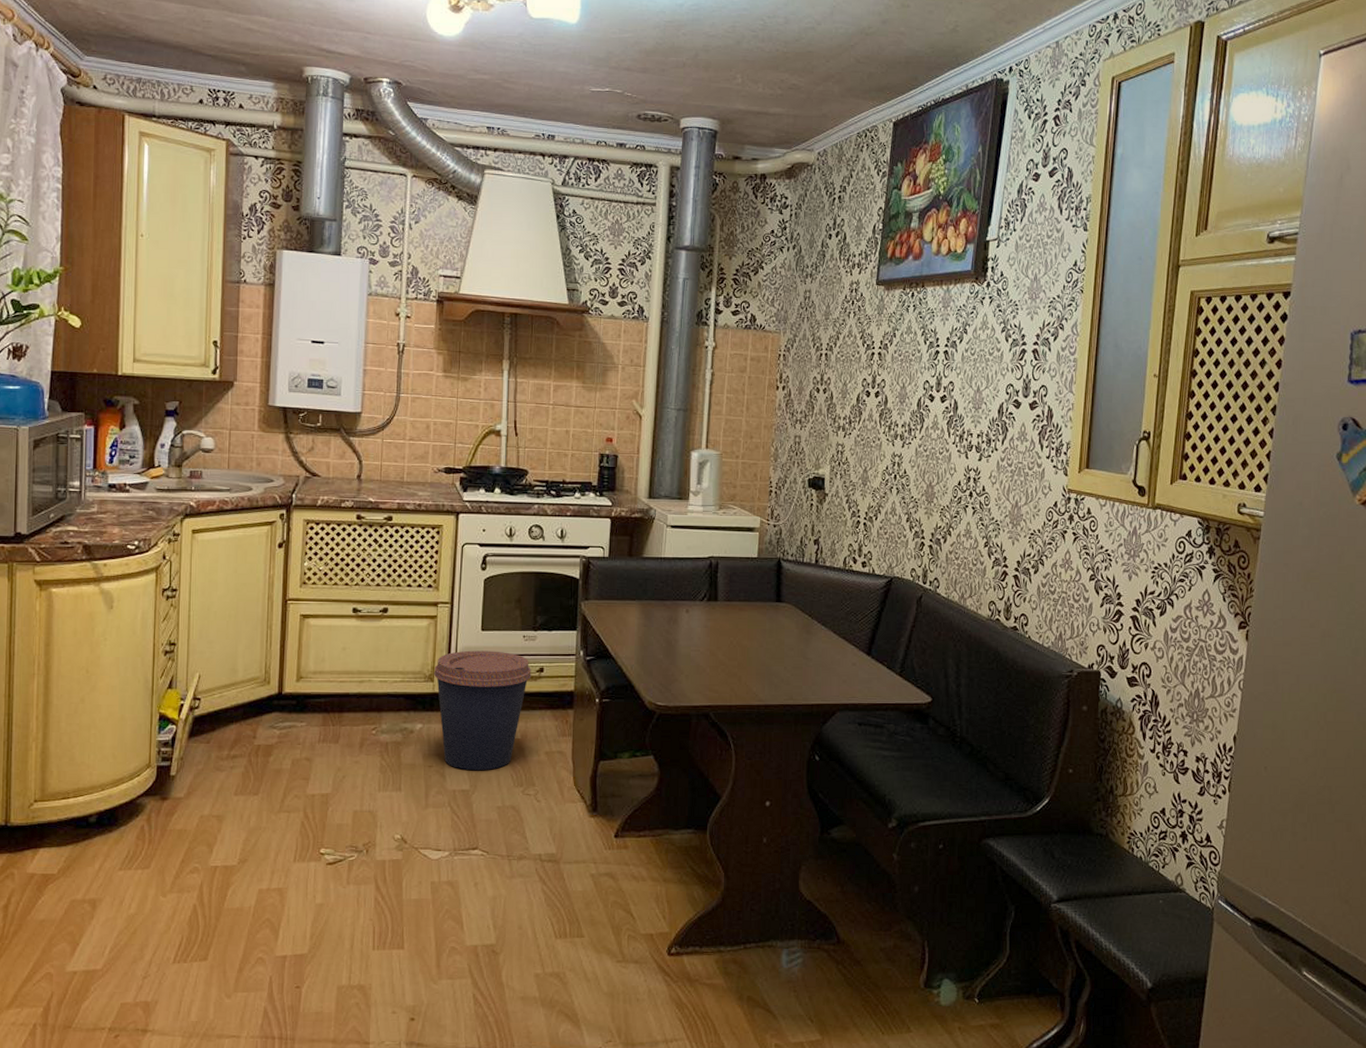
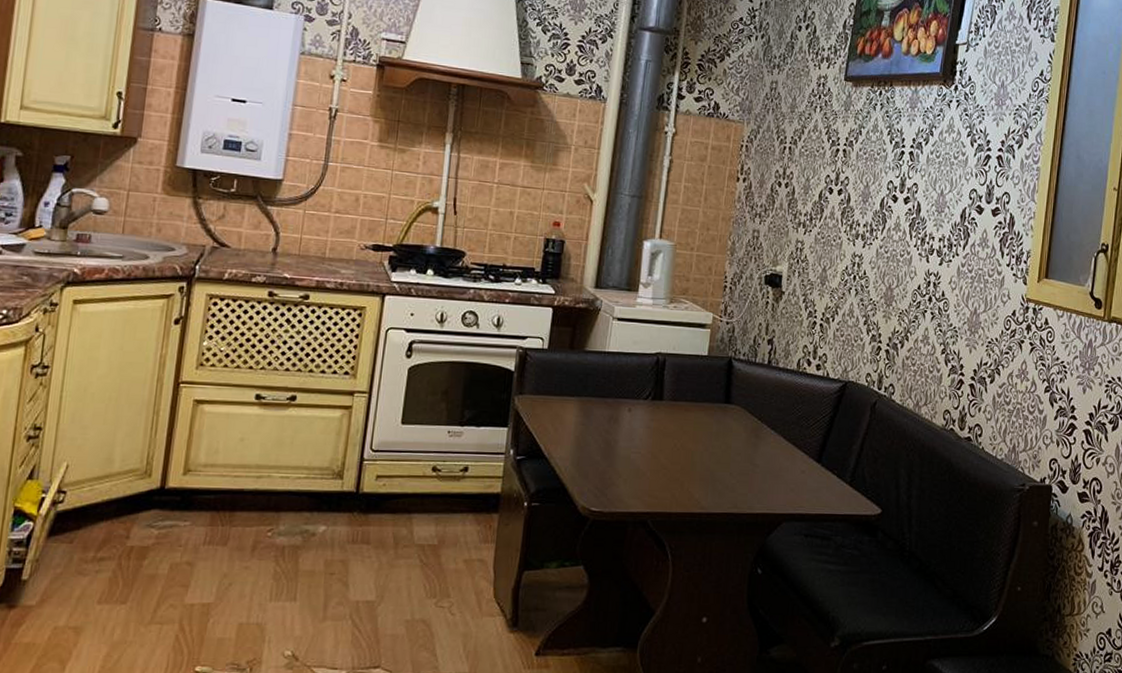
coffee cup: present [433,650,531,771] -> none [343,445,455,580]

